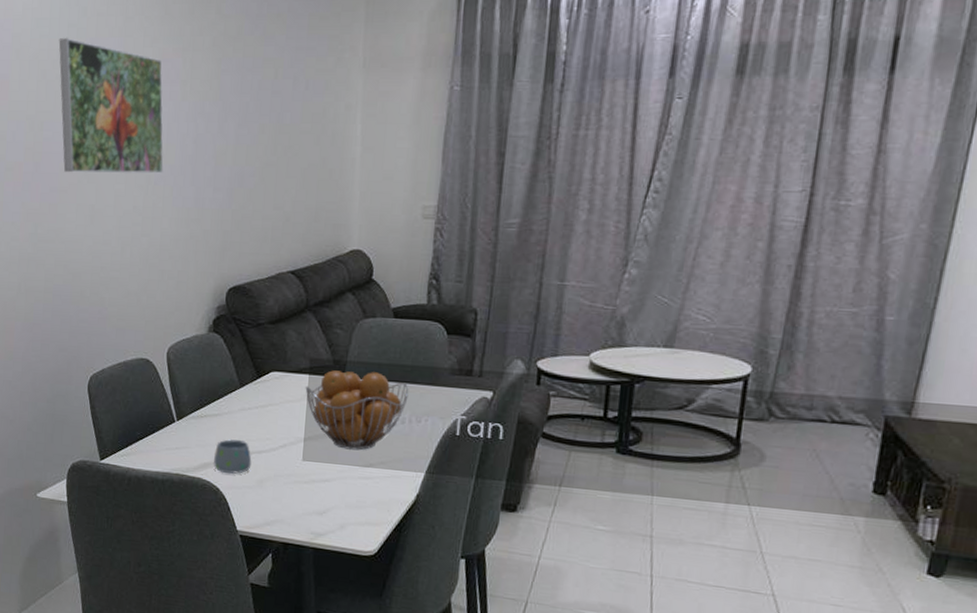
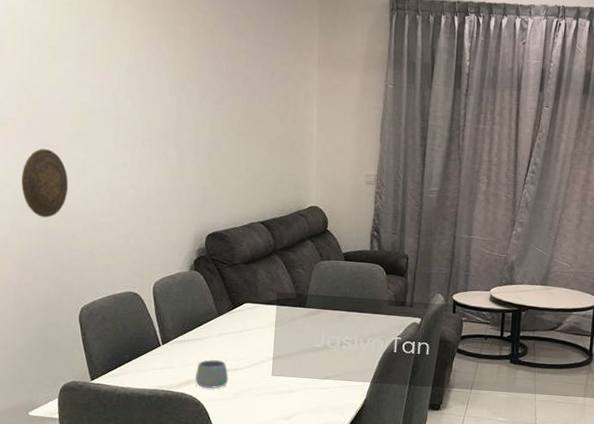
decorative plate: none [28,195,77,274] -> present [21,149,69,218]
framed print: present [58,37,164,174] -> none [52,14,150,137]
fruit basket: present [305,370,409,451] -> none [273,302,357,366]

